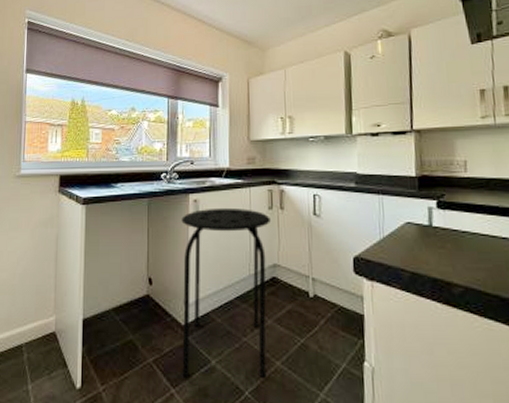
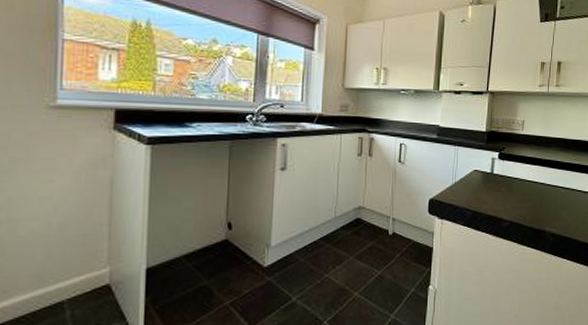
stool: present [181,207,270,377] -> none [261,153,359,314]

